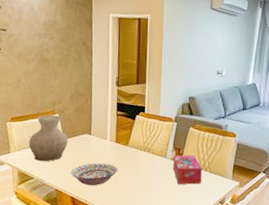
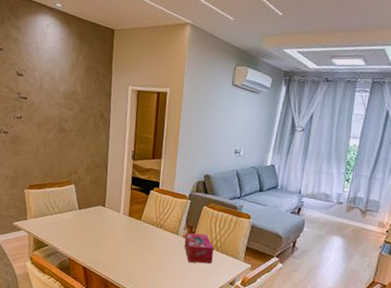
vase: present [29,115,68,161] -> none [45,185,83,230]
decorative bowl: present [70,163,118,186] -> none [83,235,130,258]

